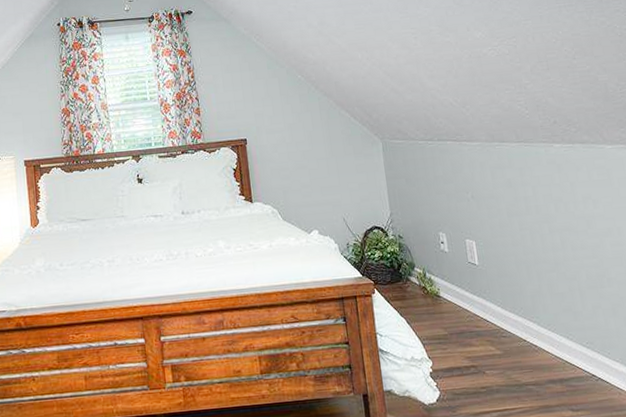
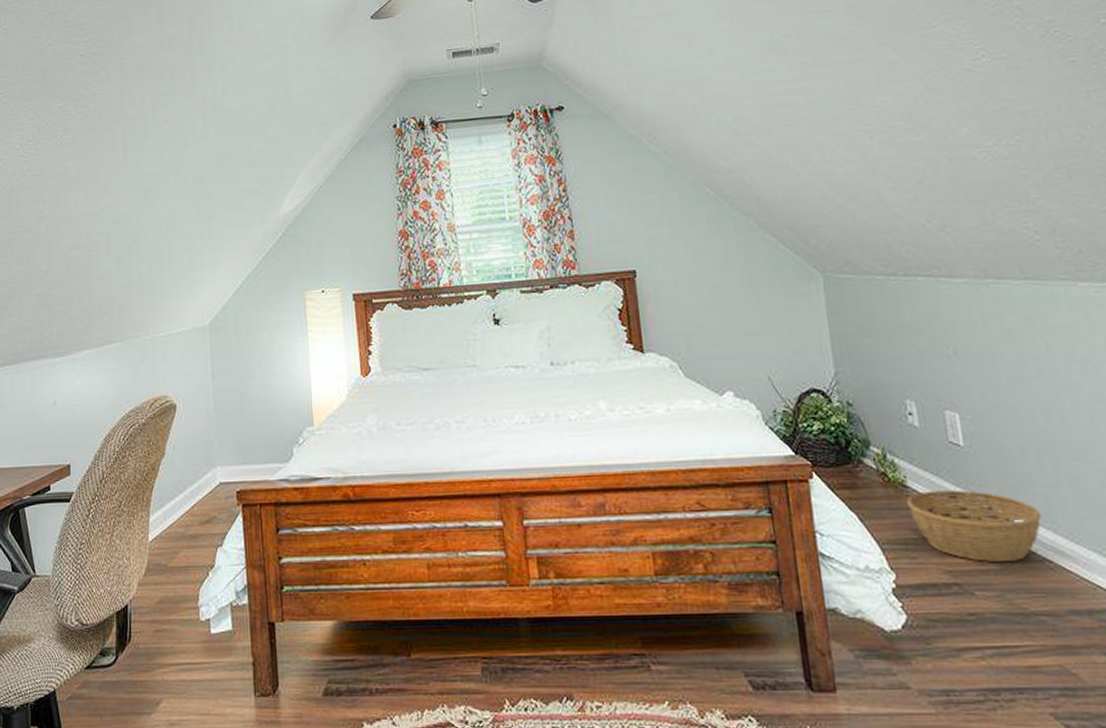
basket: none [440,297,530,349] -> present [907,489,1042,562]

